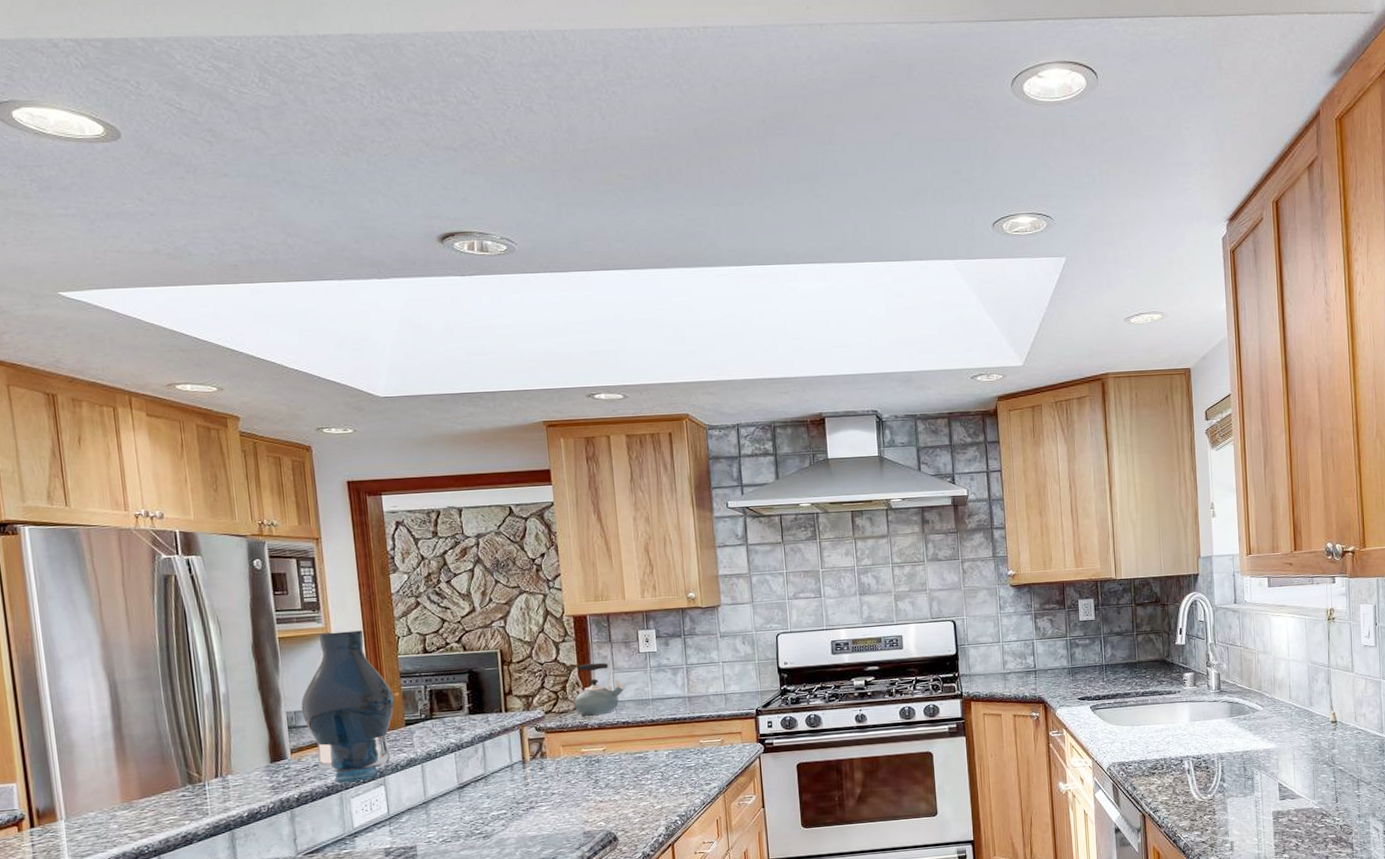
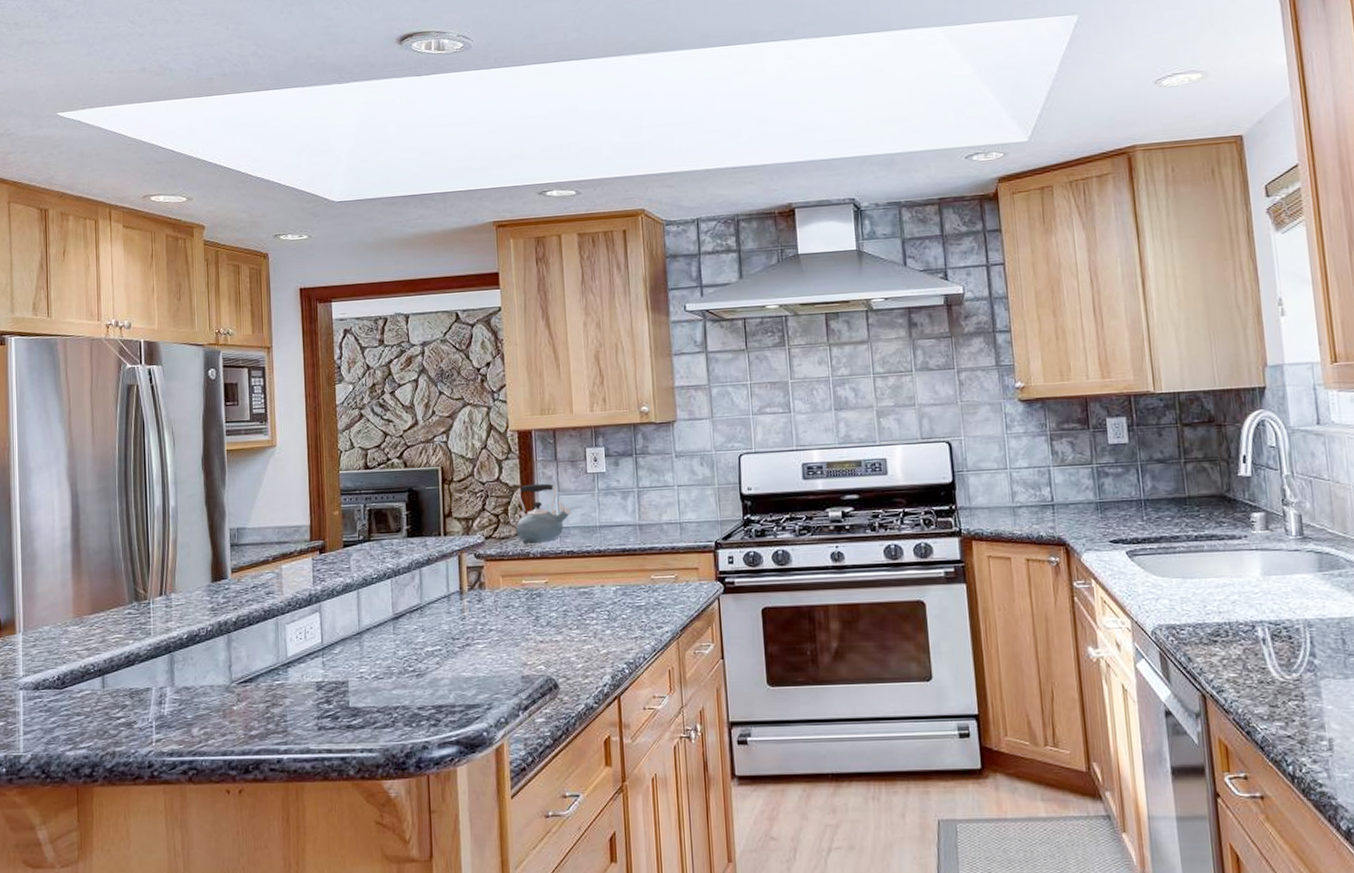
vase: present [301,630,395,783] -> none [244,443,334,607]

